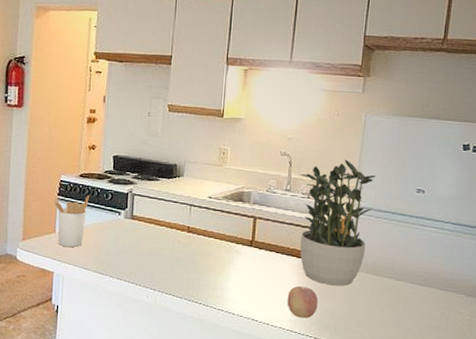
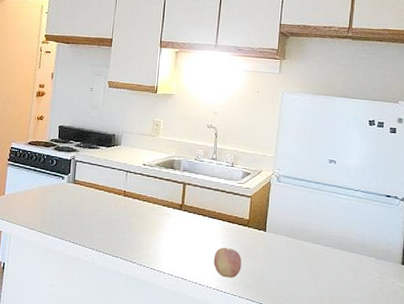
utensil holder: present [53,195,89,248] -> none [4,161,36,209]
potted plant: present [299,159,377,286] -> none [224,132,293,248]

